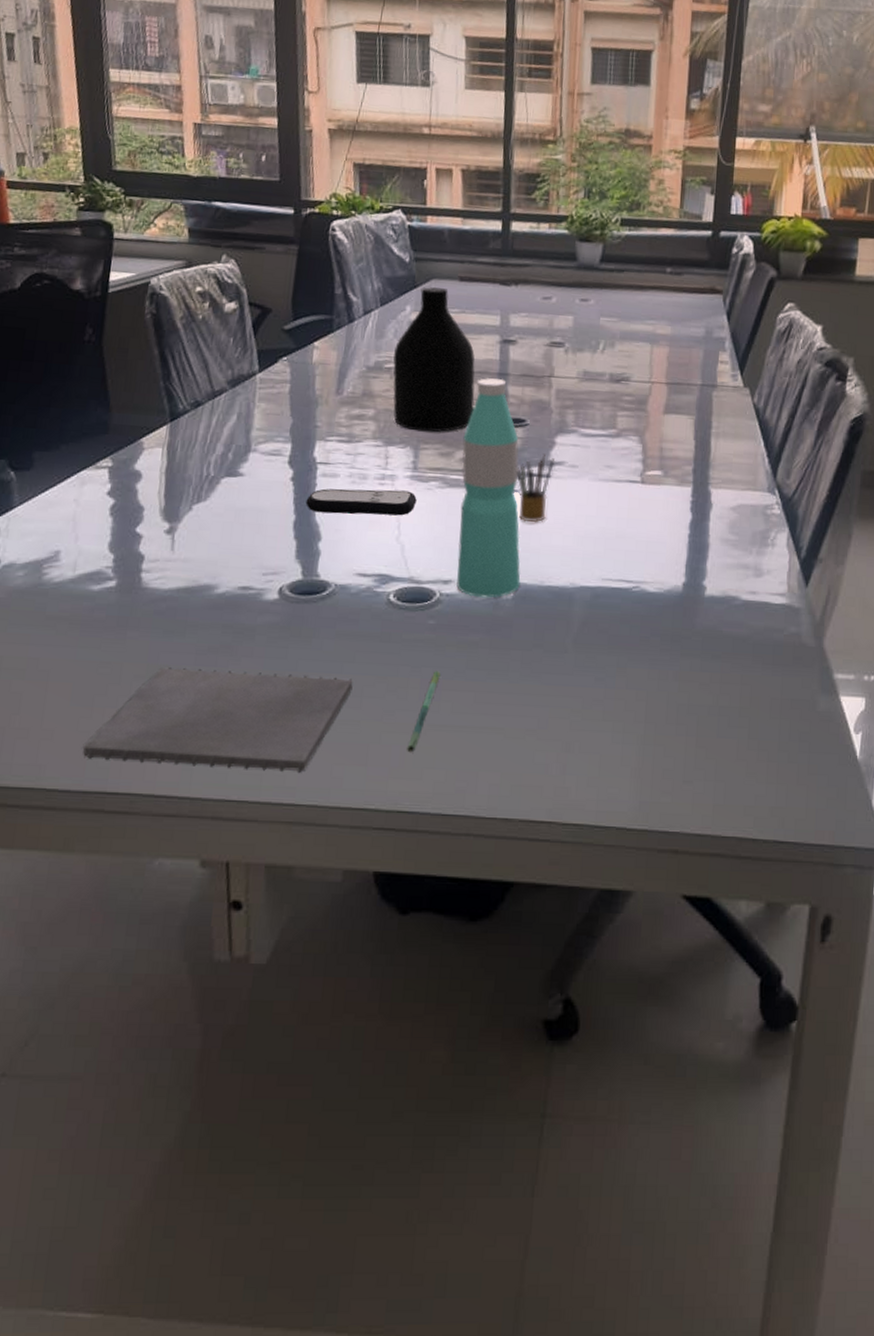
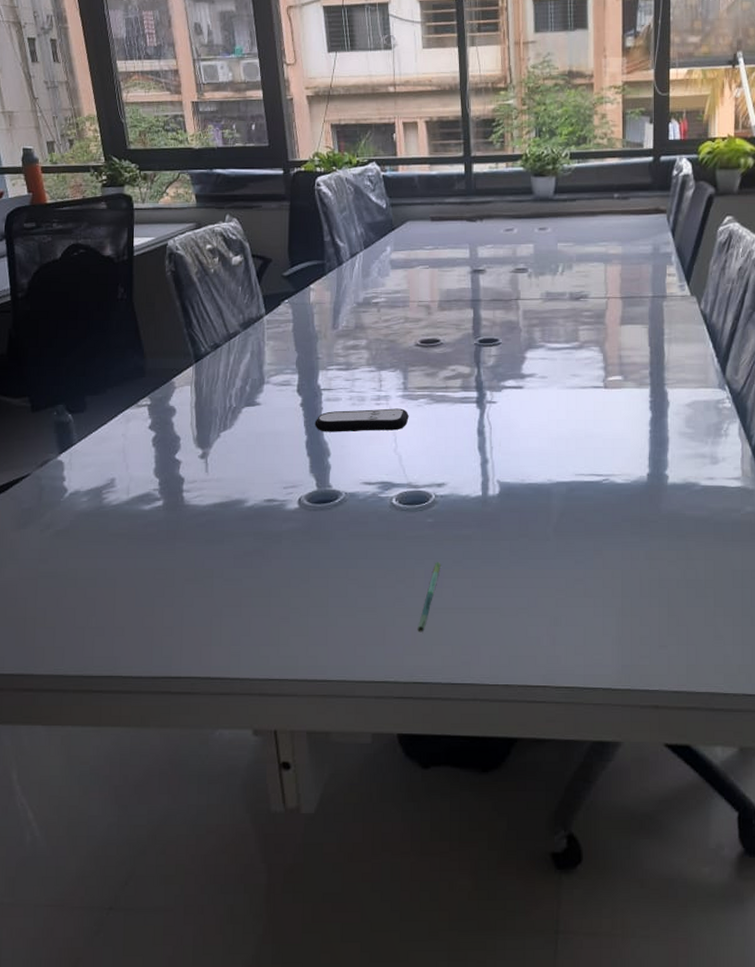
notepad: present [82,667,353,772] -> none [148,571,367,653]
bottle: present [392,287,475,433] -> none [379,228,452,356]
water bottle: present [456,378,521,598] -> none [445,304,504,497]
pencil box: present [516,453,555,523] -> none [493,368,527,429]

